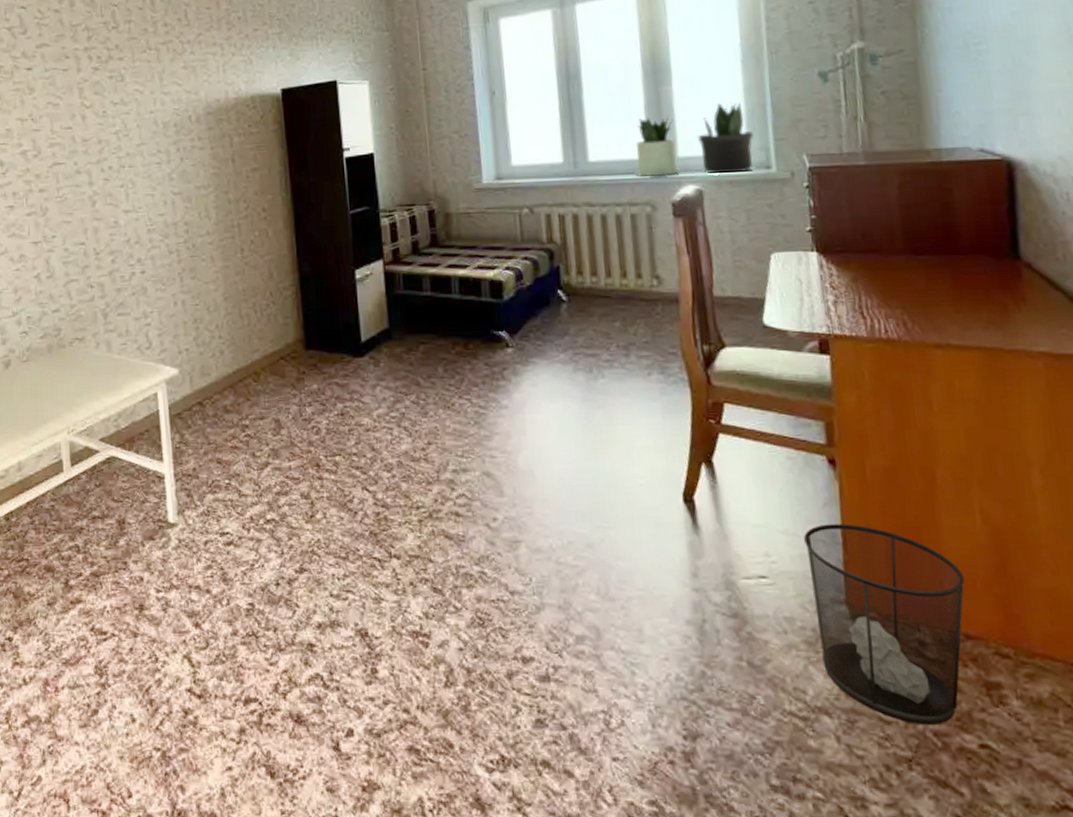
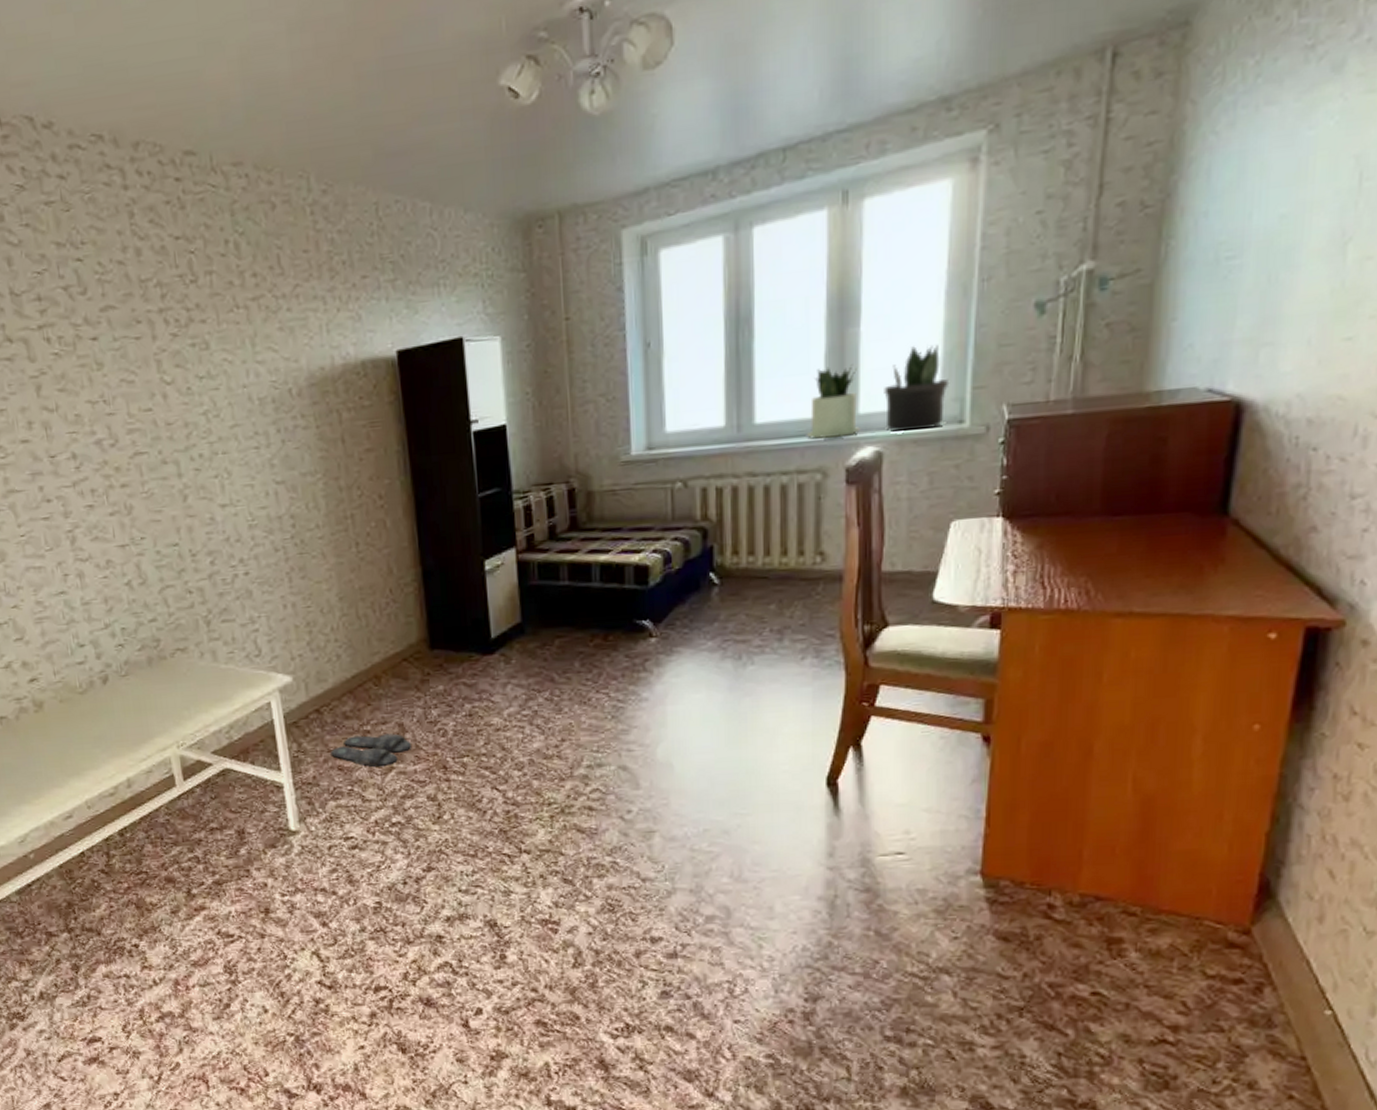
slippers: none [210,429,286,461] -> present [330,733,411,767]
waste bin: present [804,524,965,726] -> none [947,799,1105,979]

